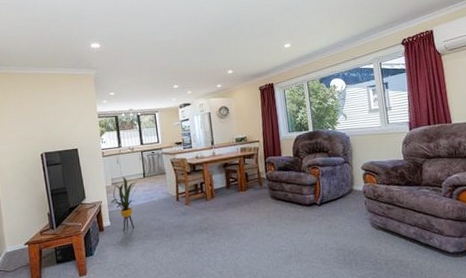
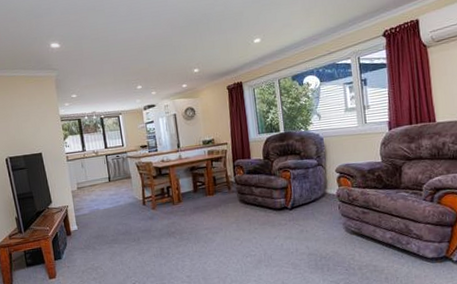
house plant: present [110,176,137,231] -> none [76,181,103,235]

